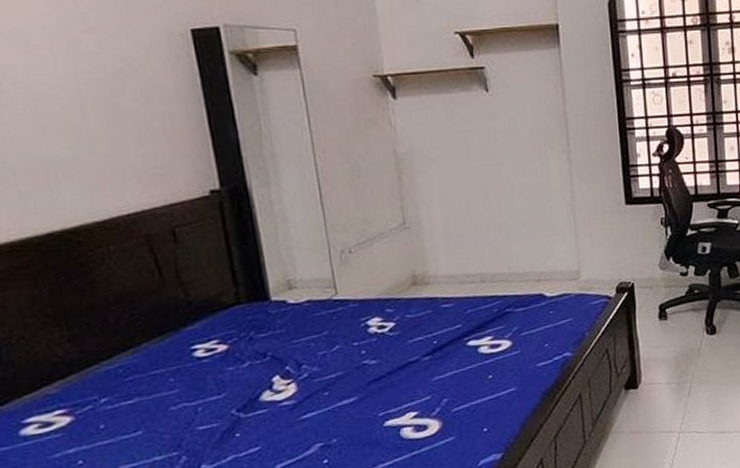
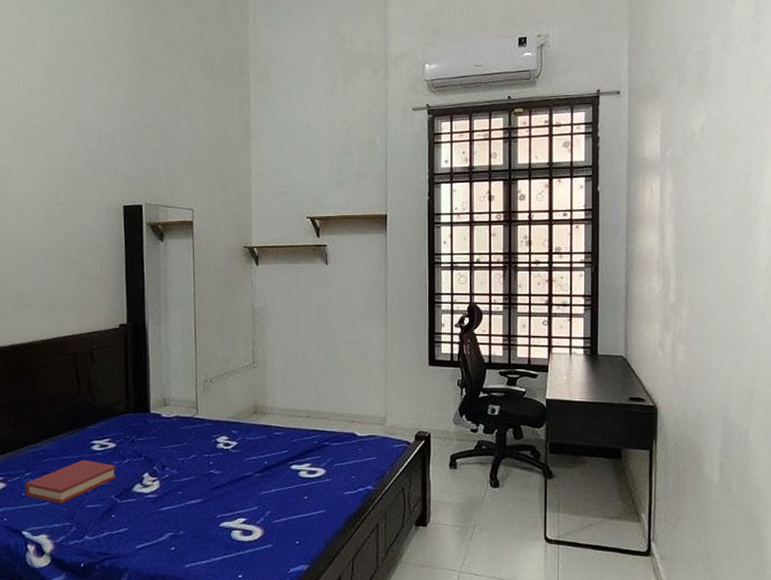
hardback book: none [101,370,236,432] -> present [24,459,117,504]

